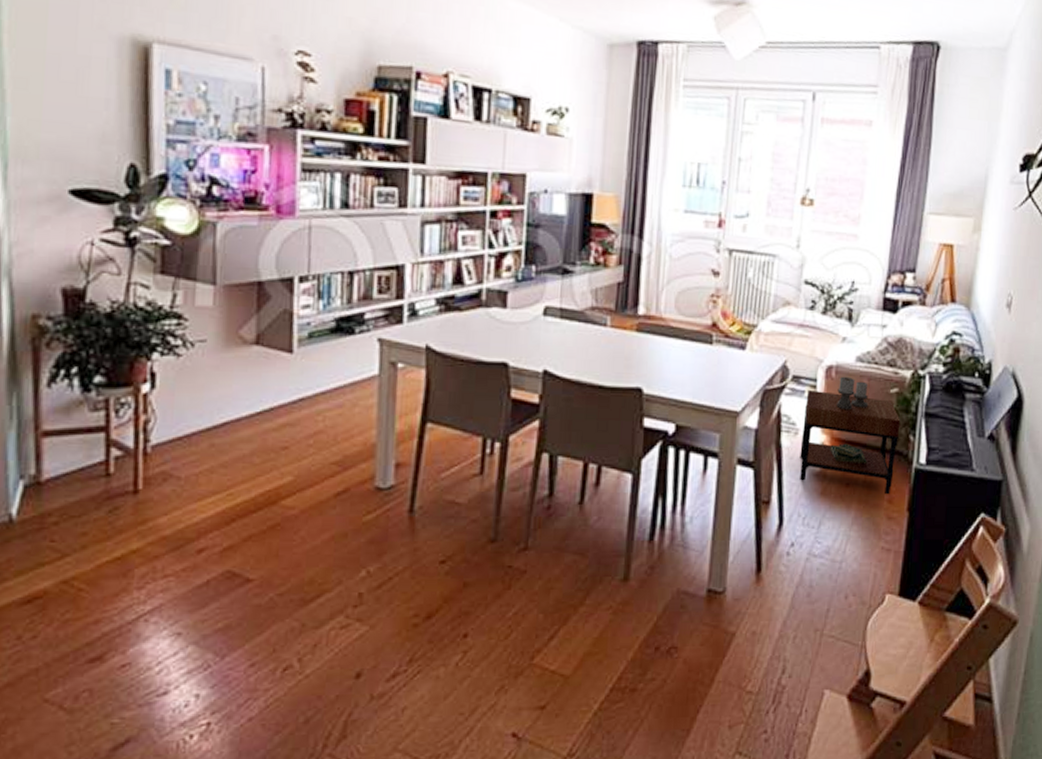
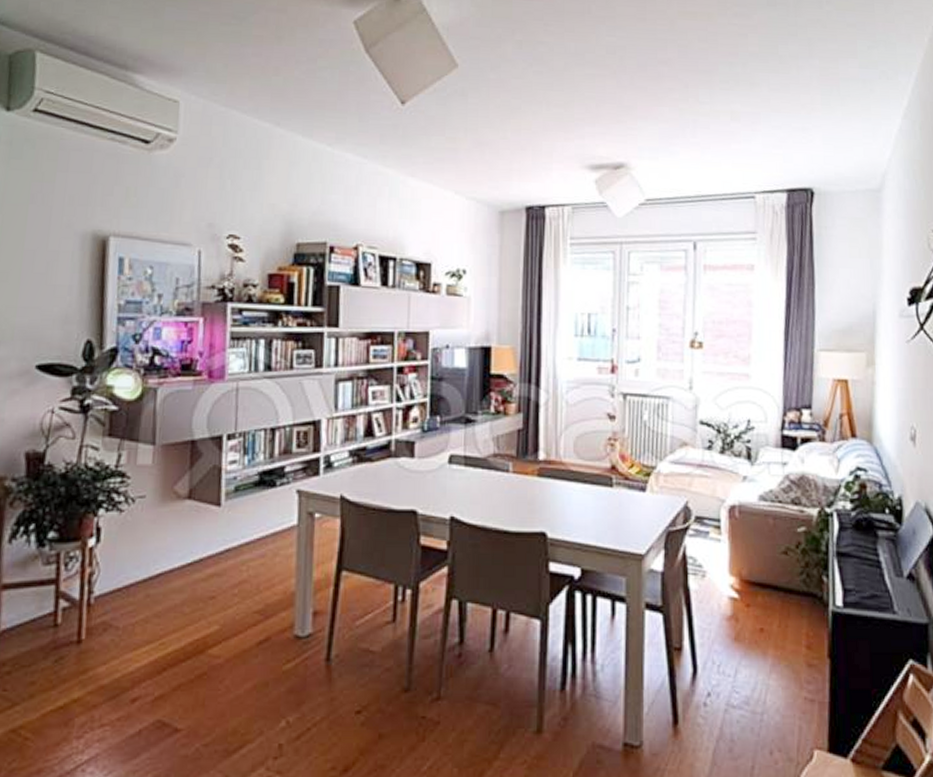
side table: present [800,376,901,495] -> none [709,516,812,640]

